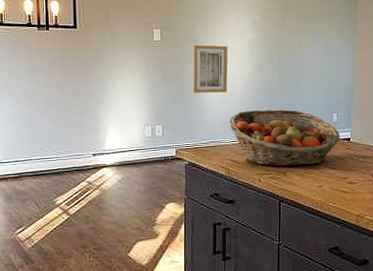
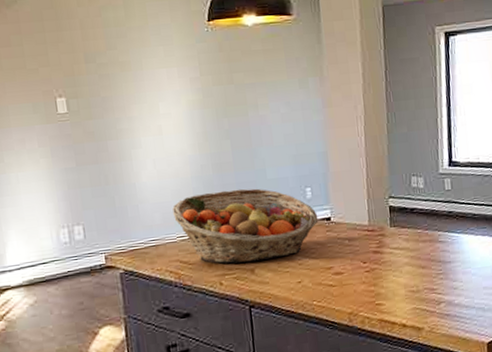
wall art: present [193,45,228,93] -> none [114,112,166,179]

